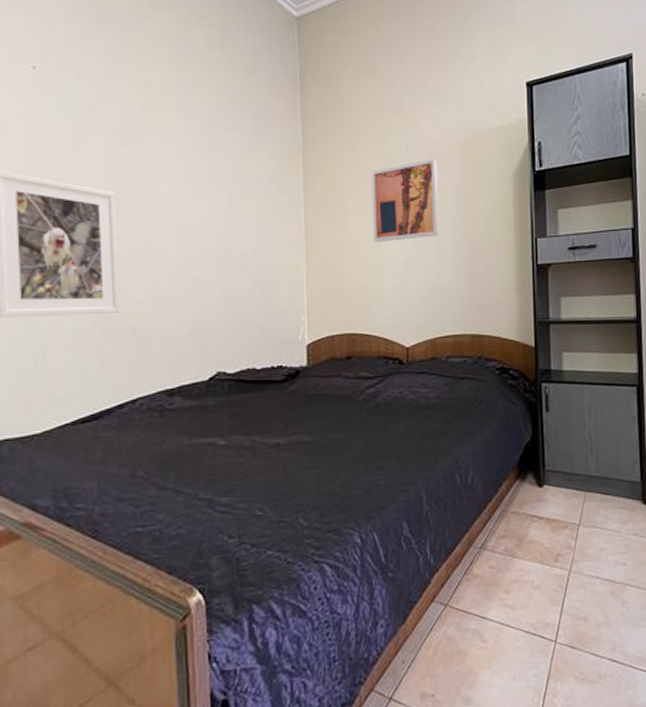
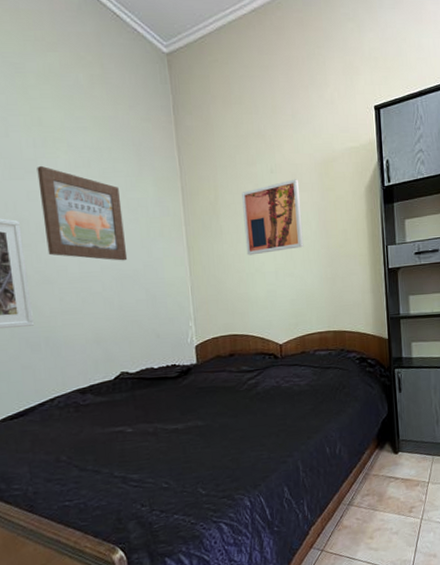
wall art: none [141,132,236,242] -> present [37,165,128,261]

